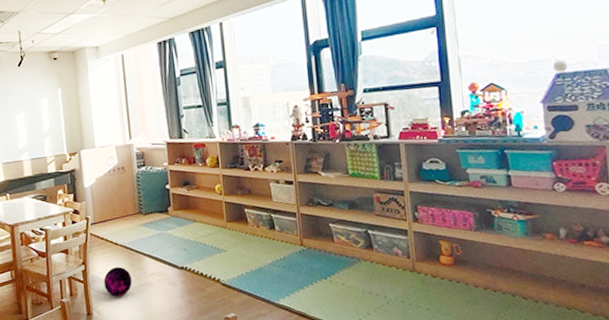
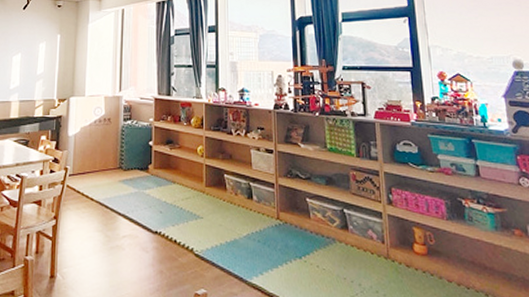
ball: present [103,267,132,297] -> none [73,225,103,260]

